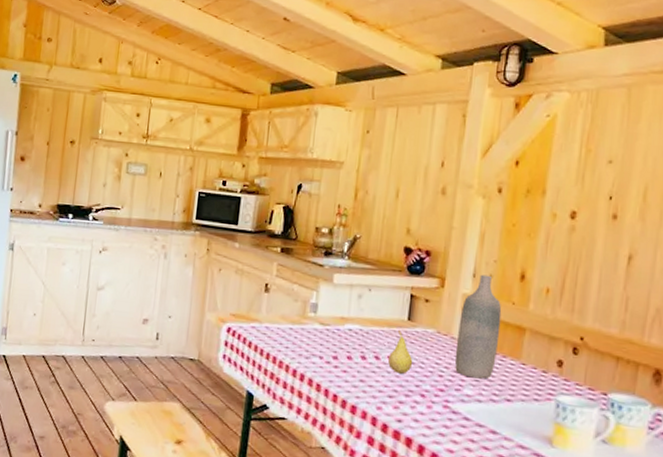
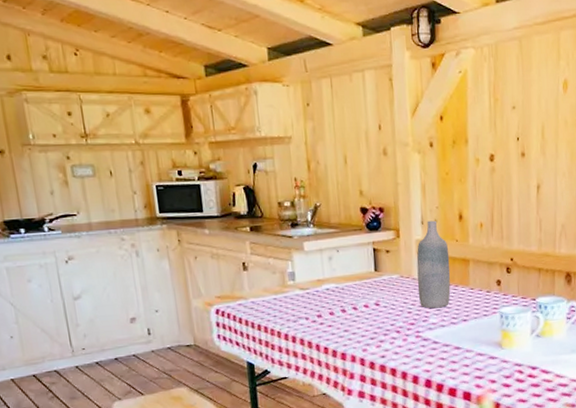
fruit: present [388,329,413,374] -> none [364,280,386,318]

